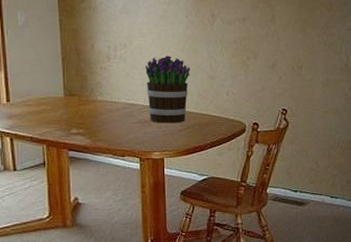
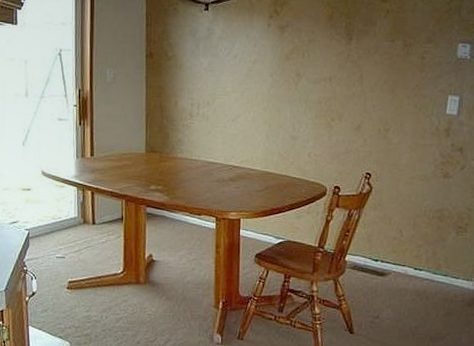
bouquet: present [145,55,191,123] -> none [227,114,273,184]

